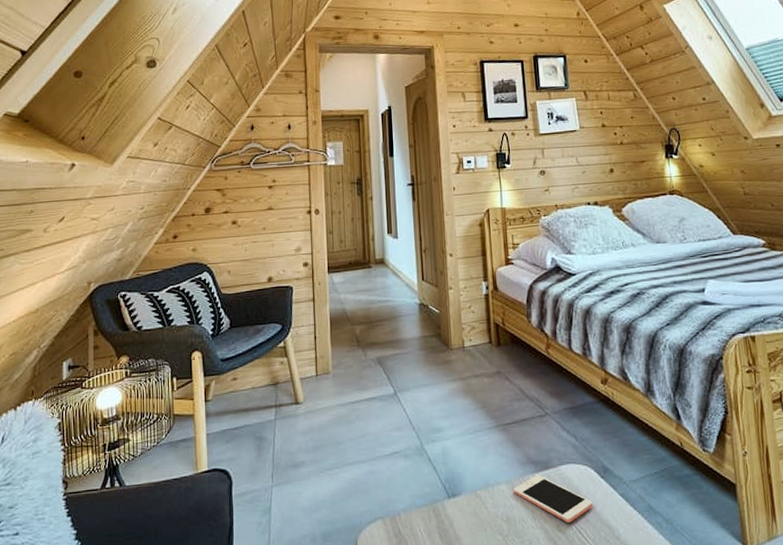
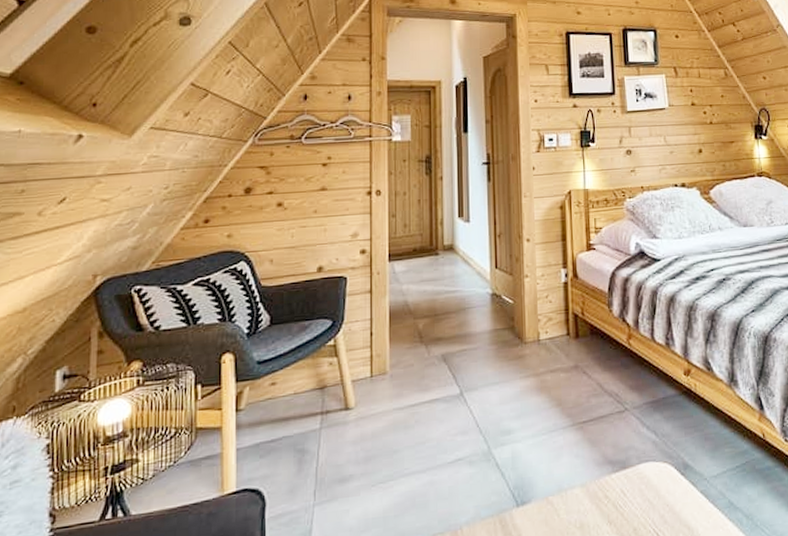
cell phone: present [513,474,593,523] -> none [588,475,672,526]

